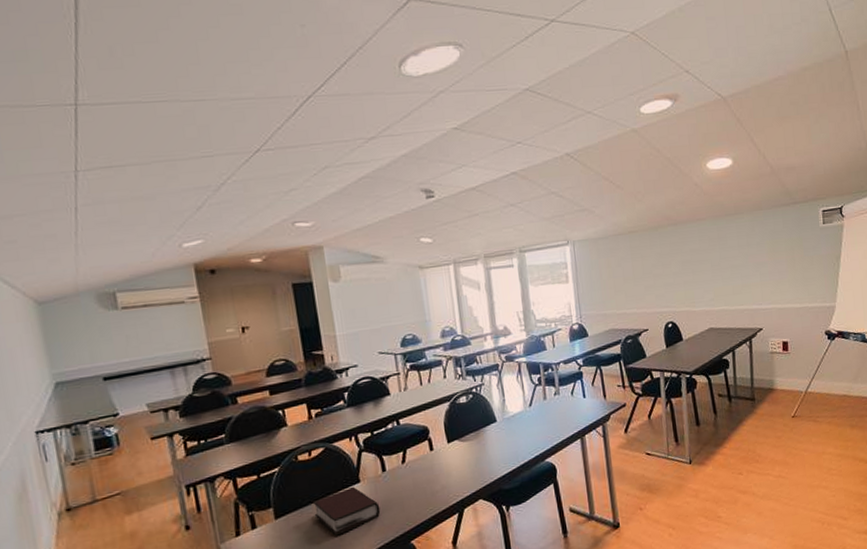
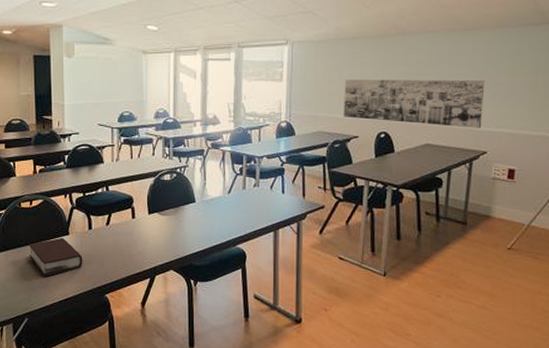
wall art: none [628,261,755,312] -> present [343,79,486,128]

